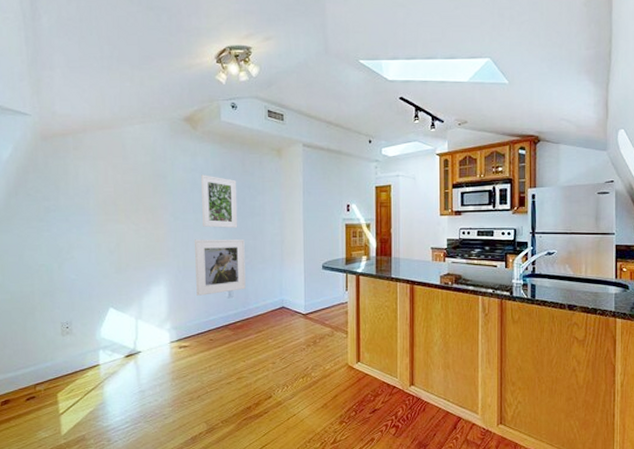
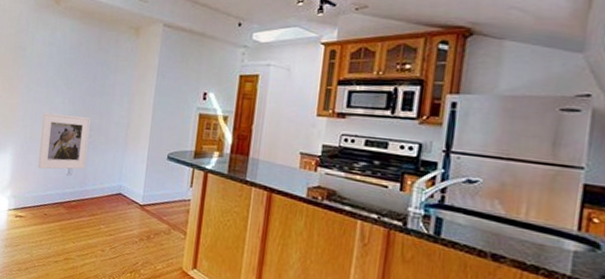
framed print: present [201,175,238,228] -> none [53,49,91,105]

